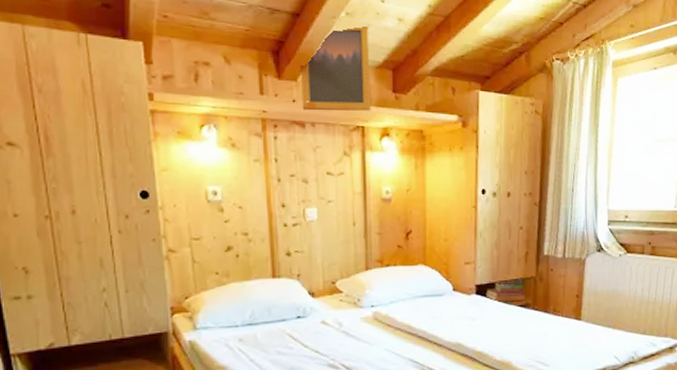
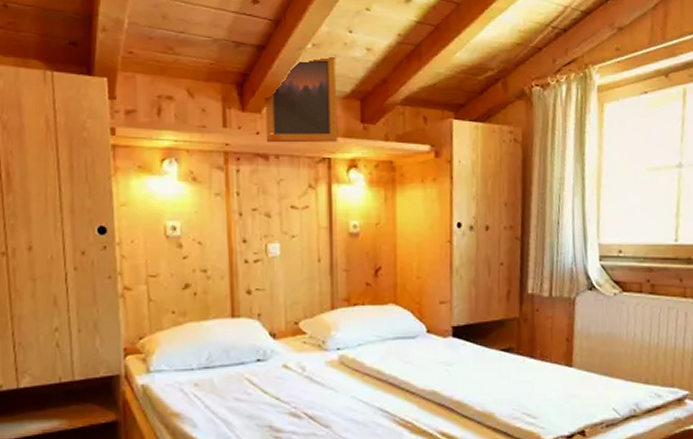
books: present [485,276,526,302] -> none [463,317,509,346]

